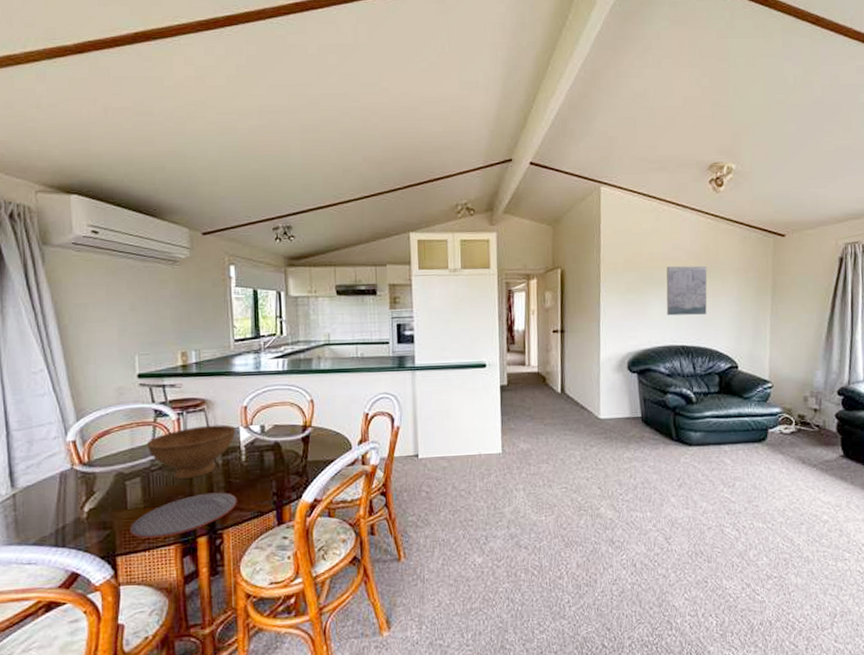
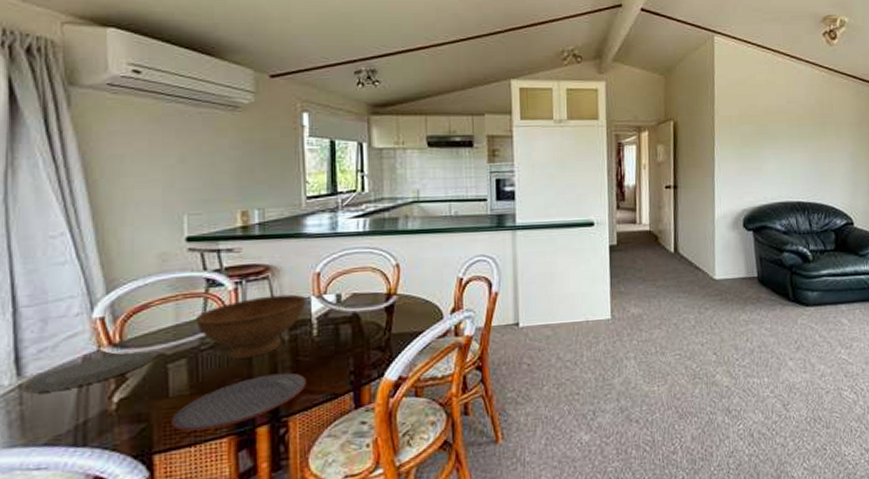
plate: none [15,470,117,502] -> present [22,351,157,393]
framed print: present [666,265,707,316] -> none [781,119,823,171]

